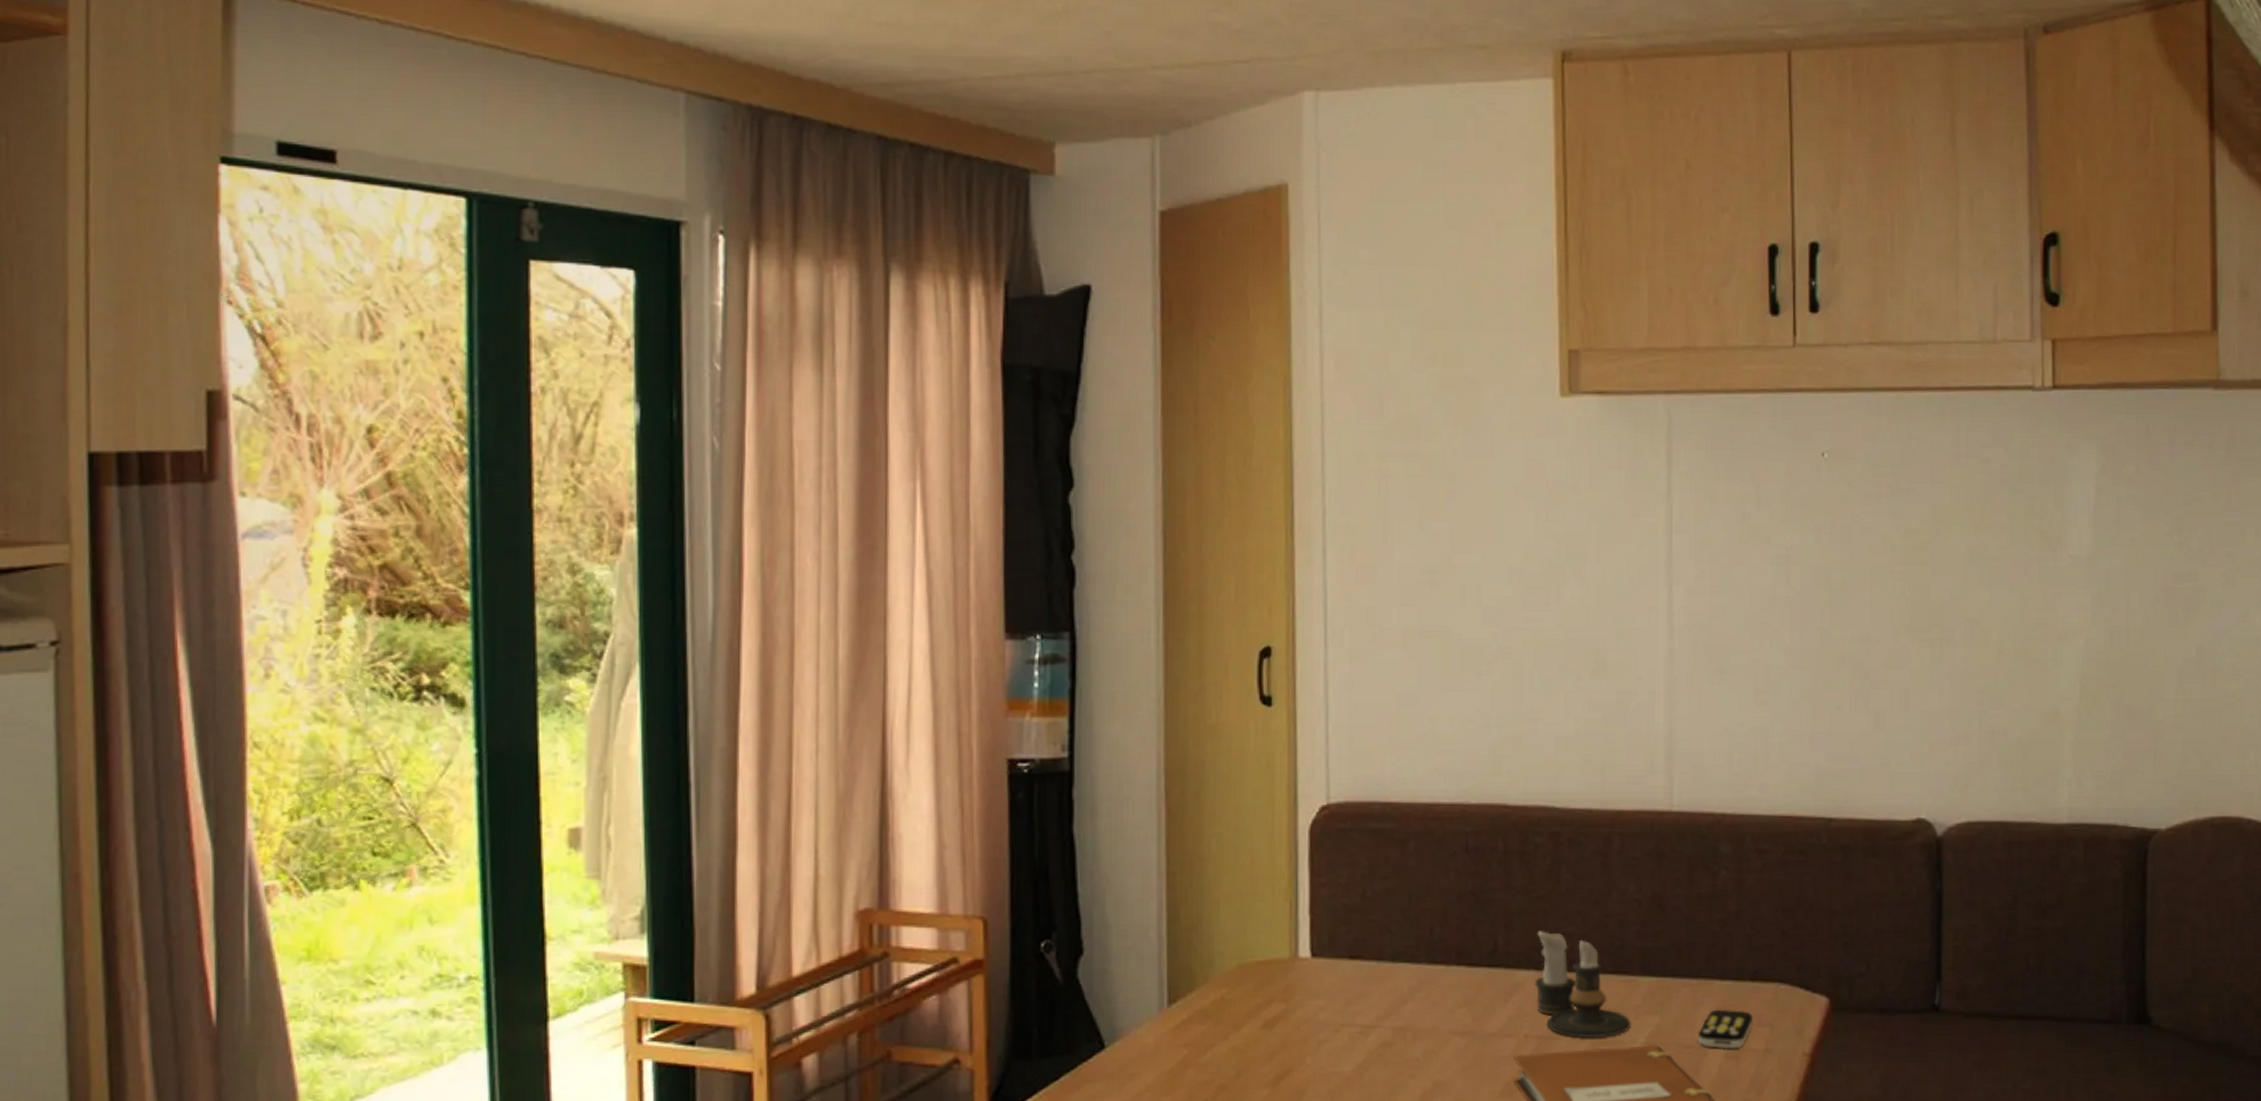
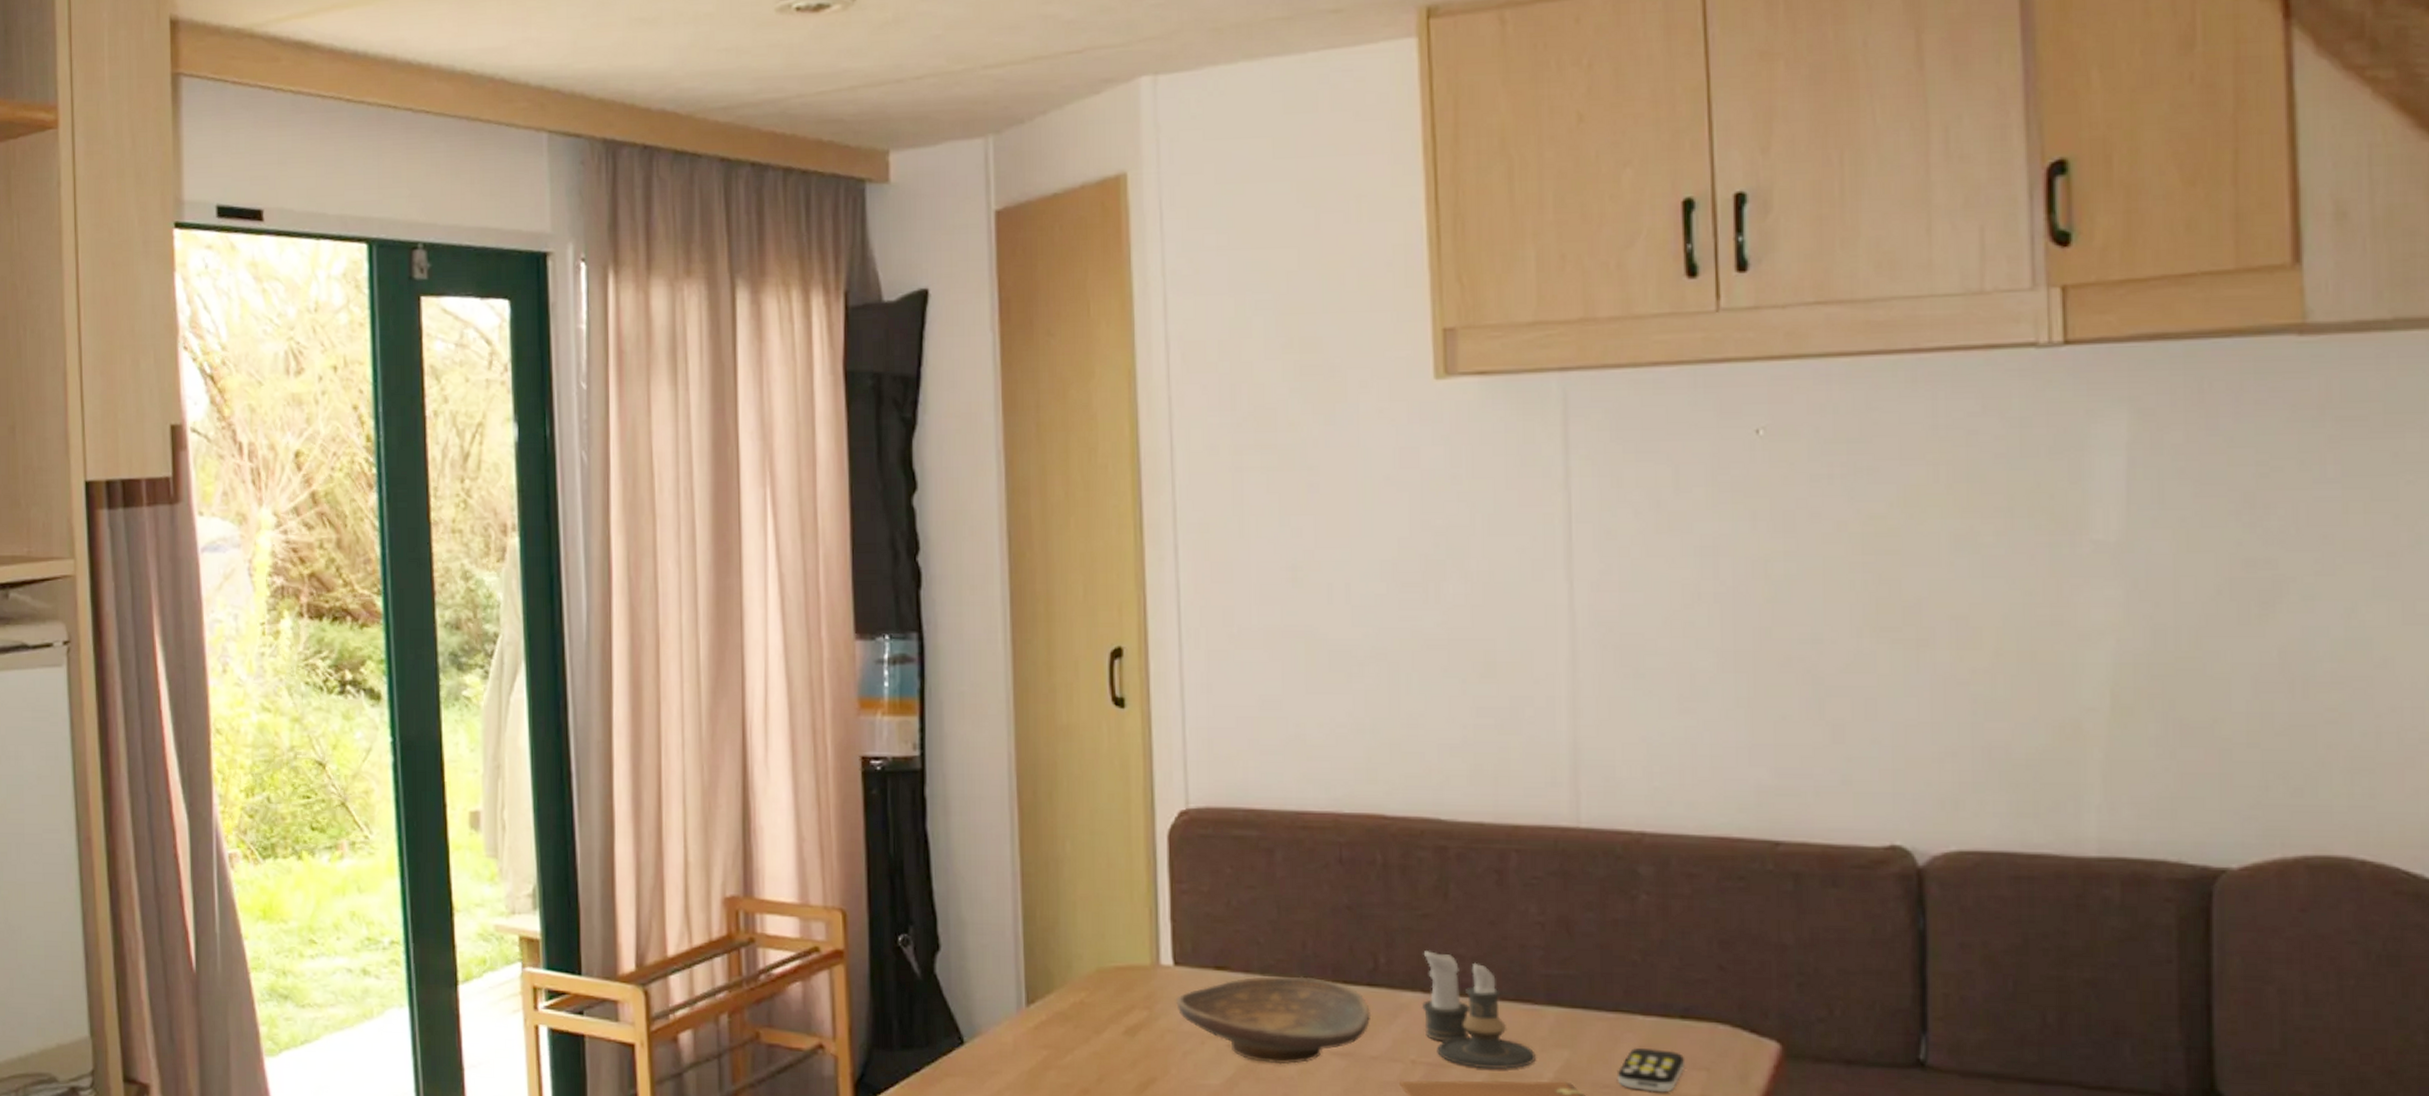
decorative bowl: none [1311,961,1490,1047] -> present [1175,976,1372,1065]

